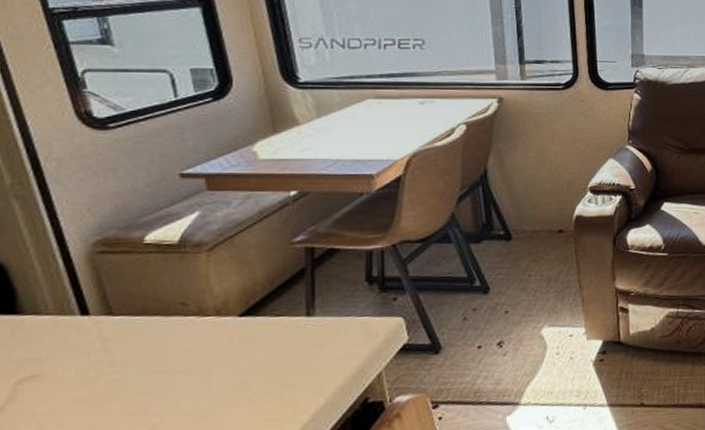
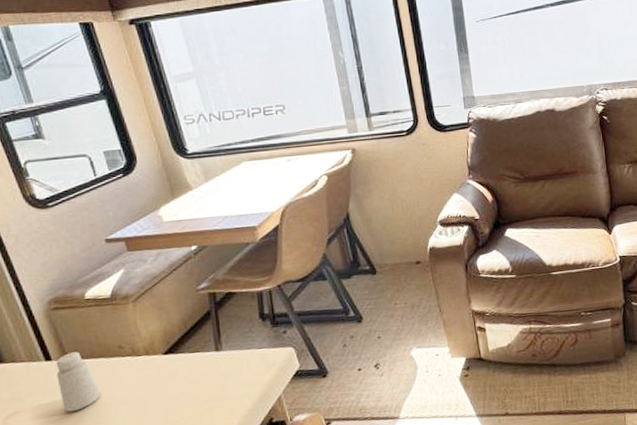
saltshaker: none [94,306,151,379] -> present [56,352,101,412]

